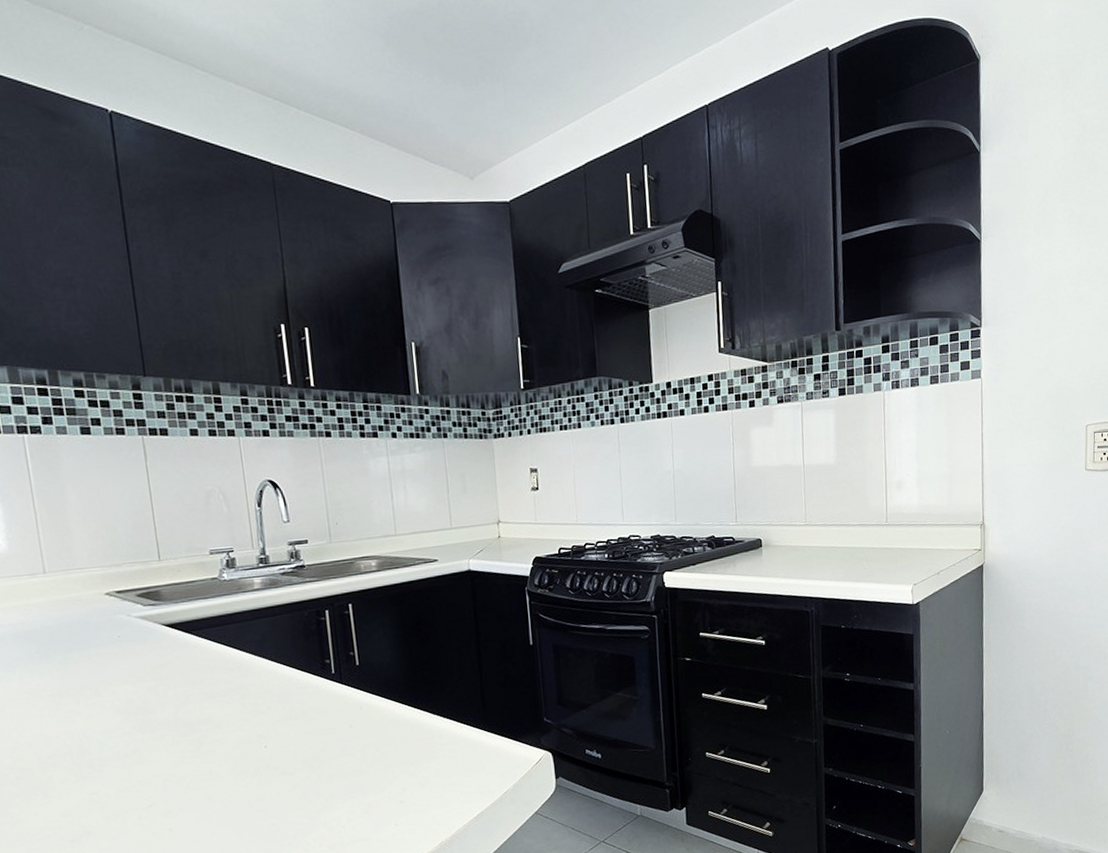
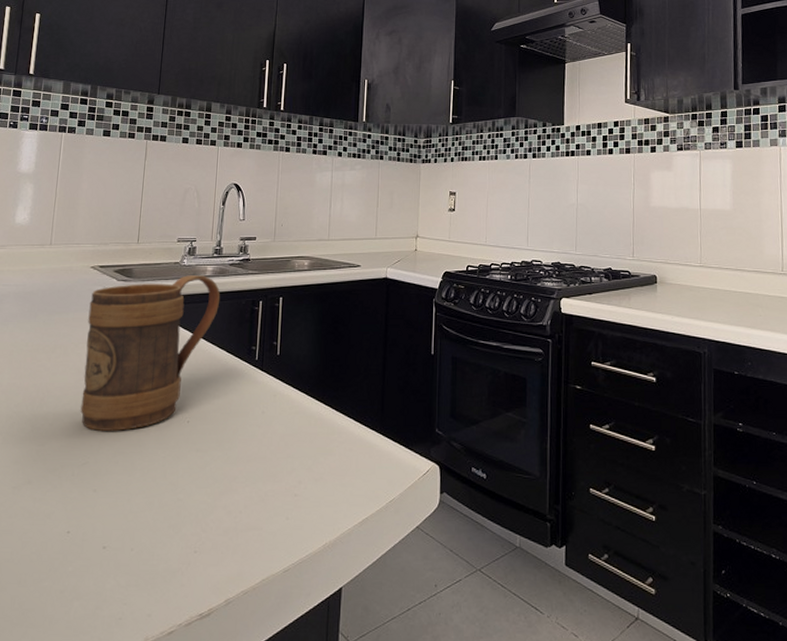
mug: none [114,589,278,770] -> present [80,275,221,431]

